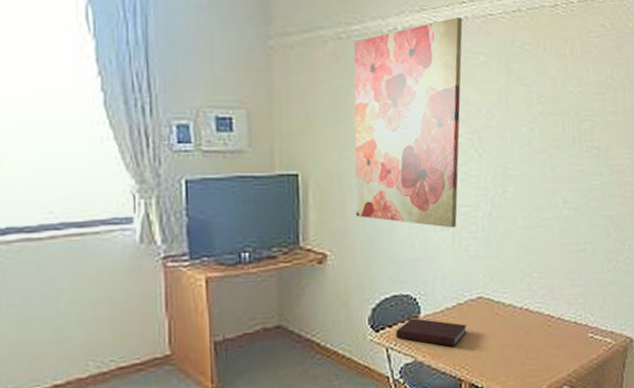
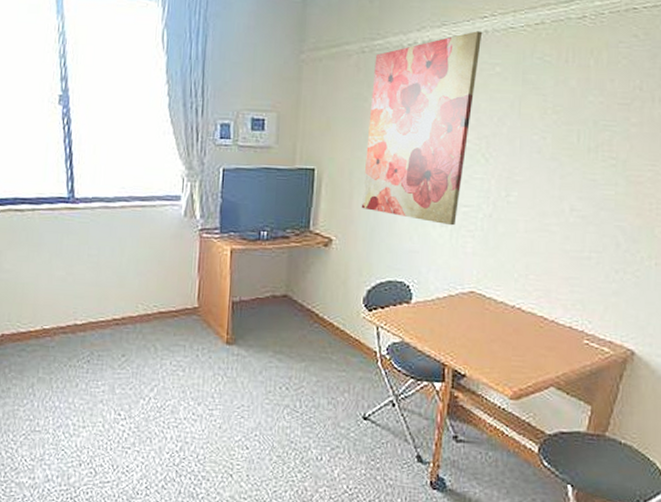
notebook: present [396,318,468,346] -> none [387,303,456,333]

